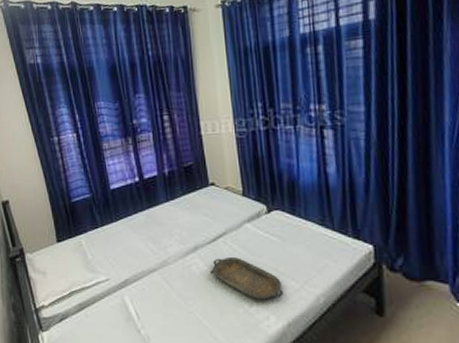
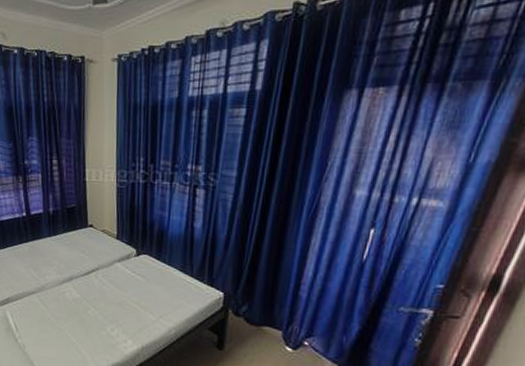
serving tray: present [209,257,284,300] -> none [80,289,141,327]

